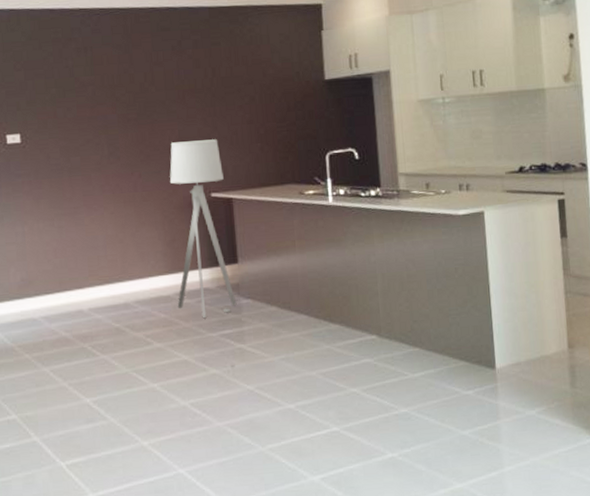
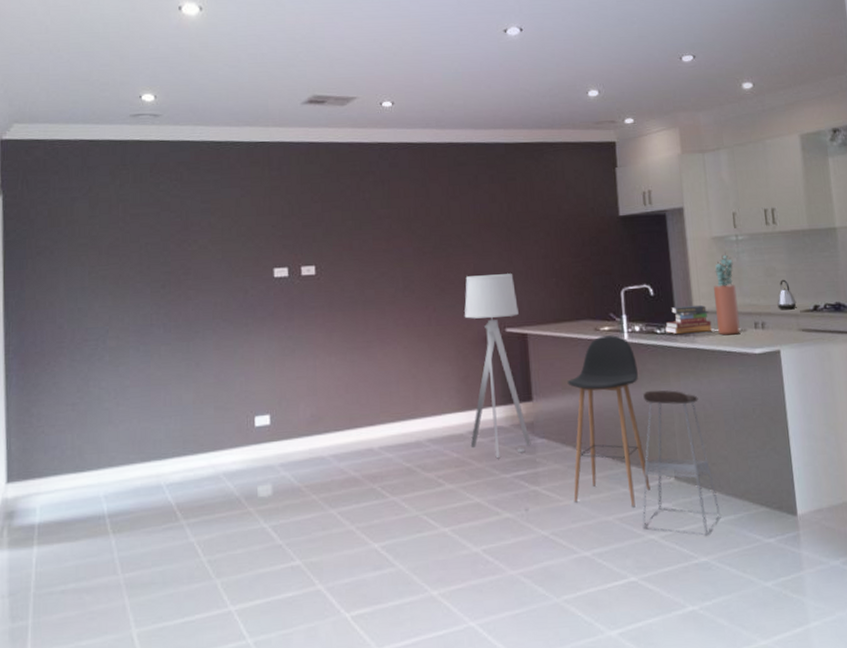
bar stool: none [272,198,353,363] -> present [567,335,651,508]
bar stool: none [344,251,421,389] -> present [642,390,721,536]
books: none [370,167,417,197] -> present [665,304,712,335]
vase: none [419,115,445,198] -> present [714,252,741,336]
kettle: none [481,141,502,172] -> present [776,279,797,310]

